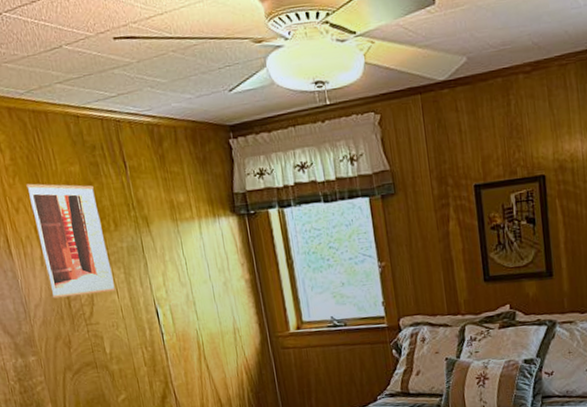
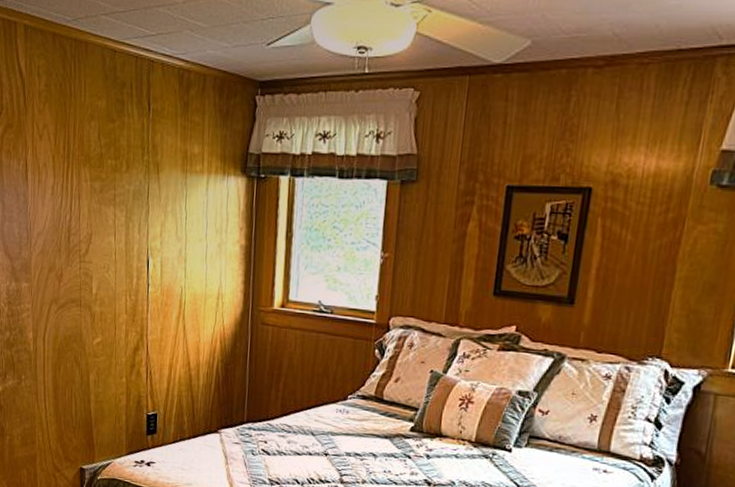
wall art: present [26,183,116,299] -> none [54,112,115,233]

